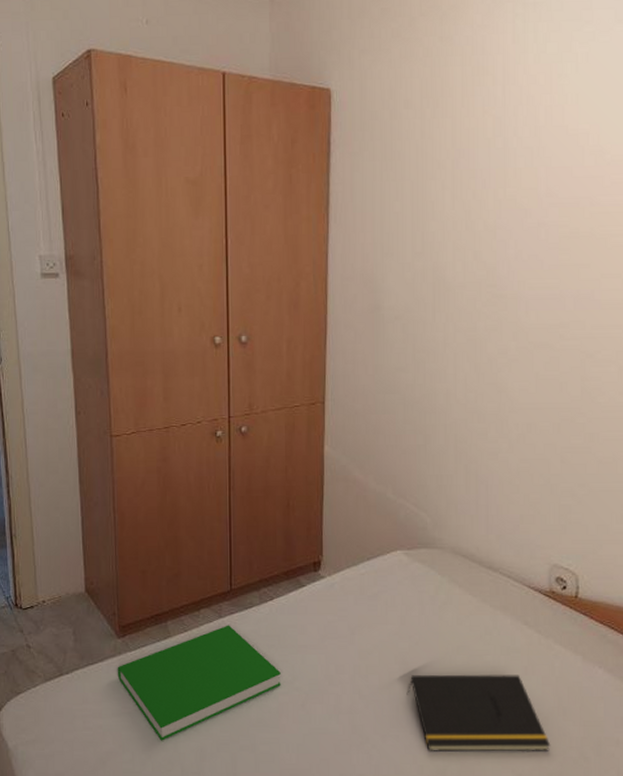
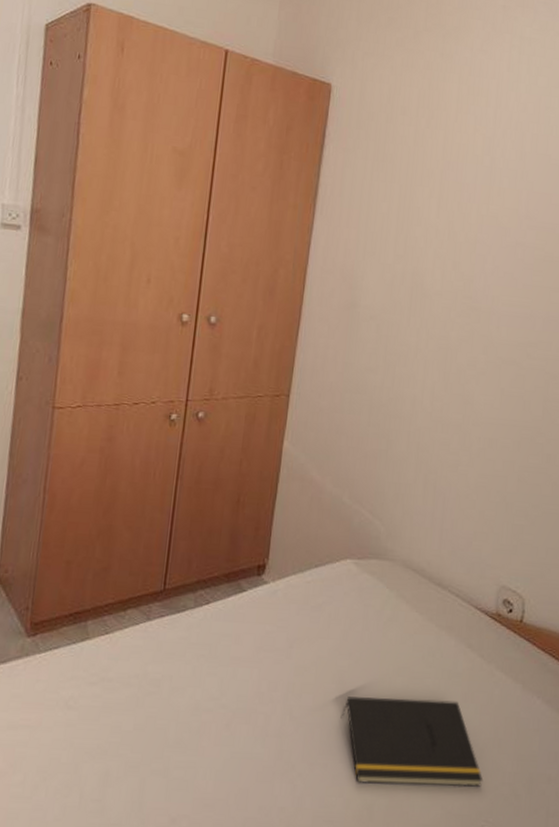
book: present [117,625,281,741] -> none [20,629,208,761]

